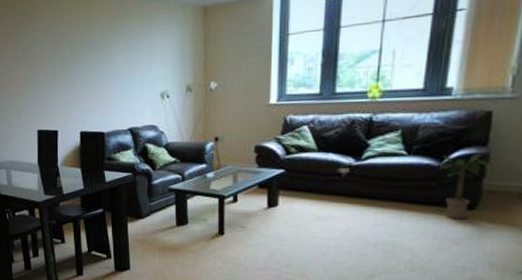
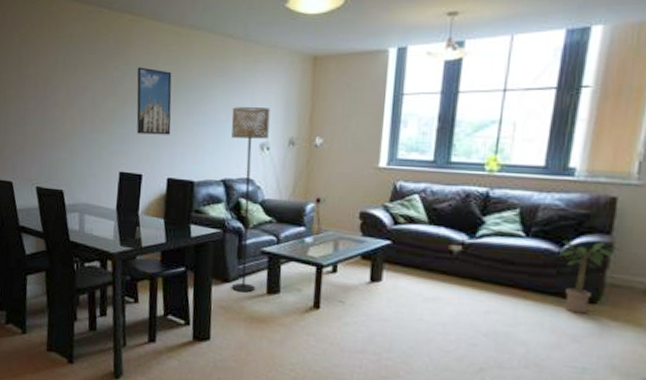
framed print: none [44,33,79,95] -> present [136,67,172,135]
floor lamp: none [133,59,167,226] -> present [231,107,270,293]

